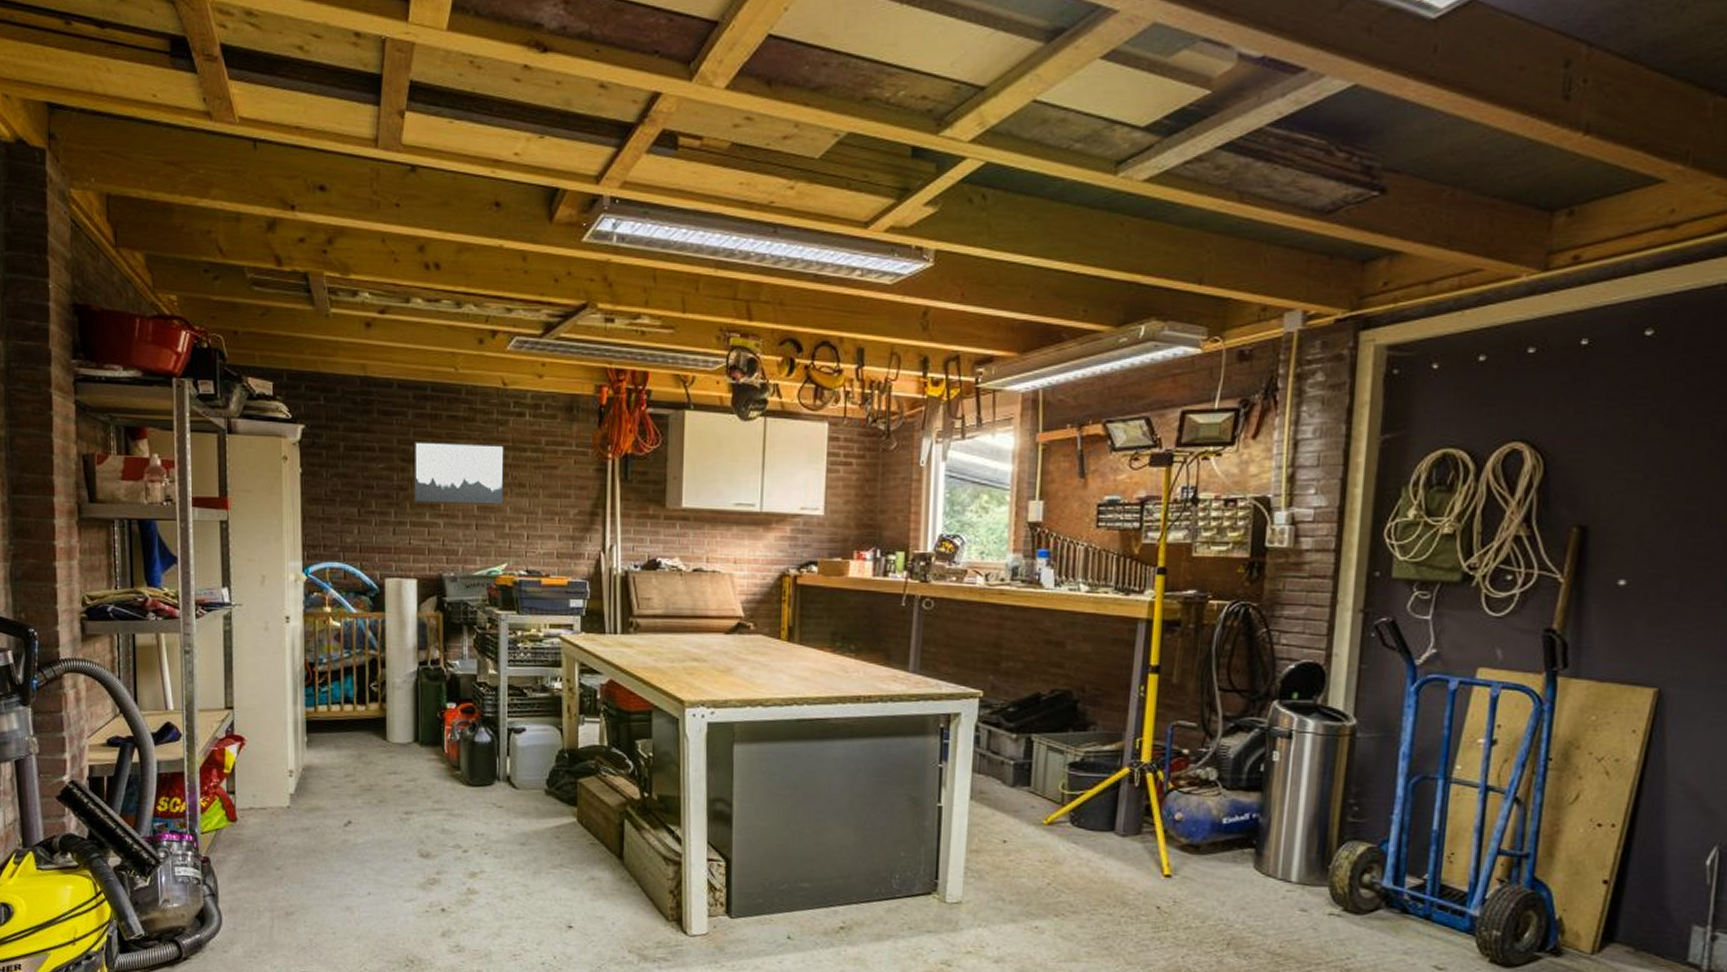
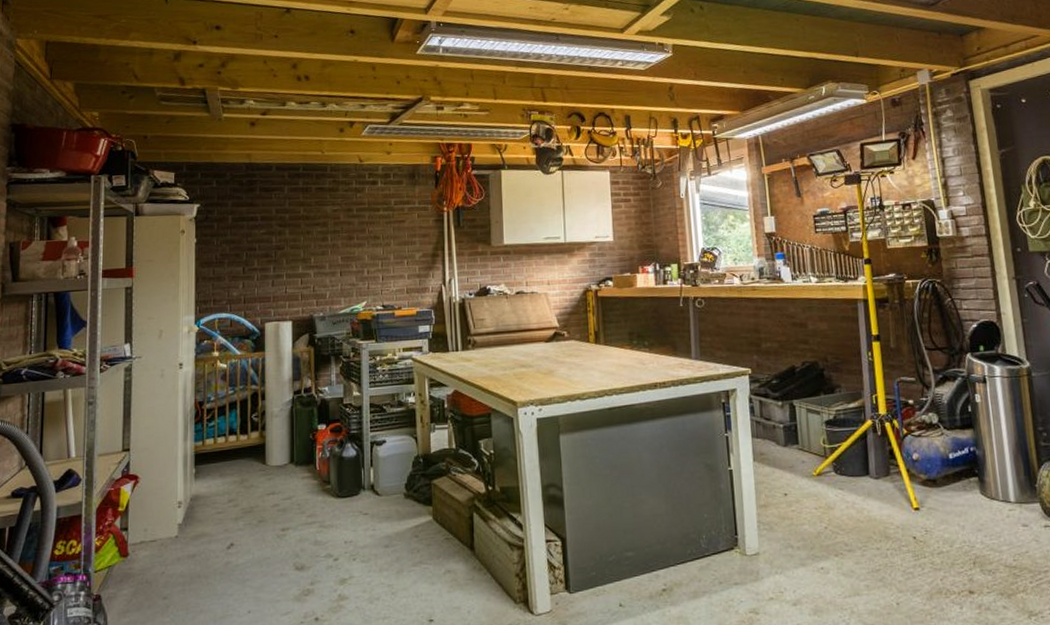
wall art: present [413,442,504,505] -> none [289,207,362,258]

